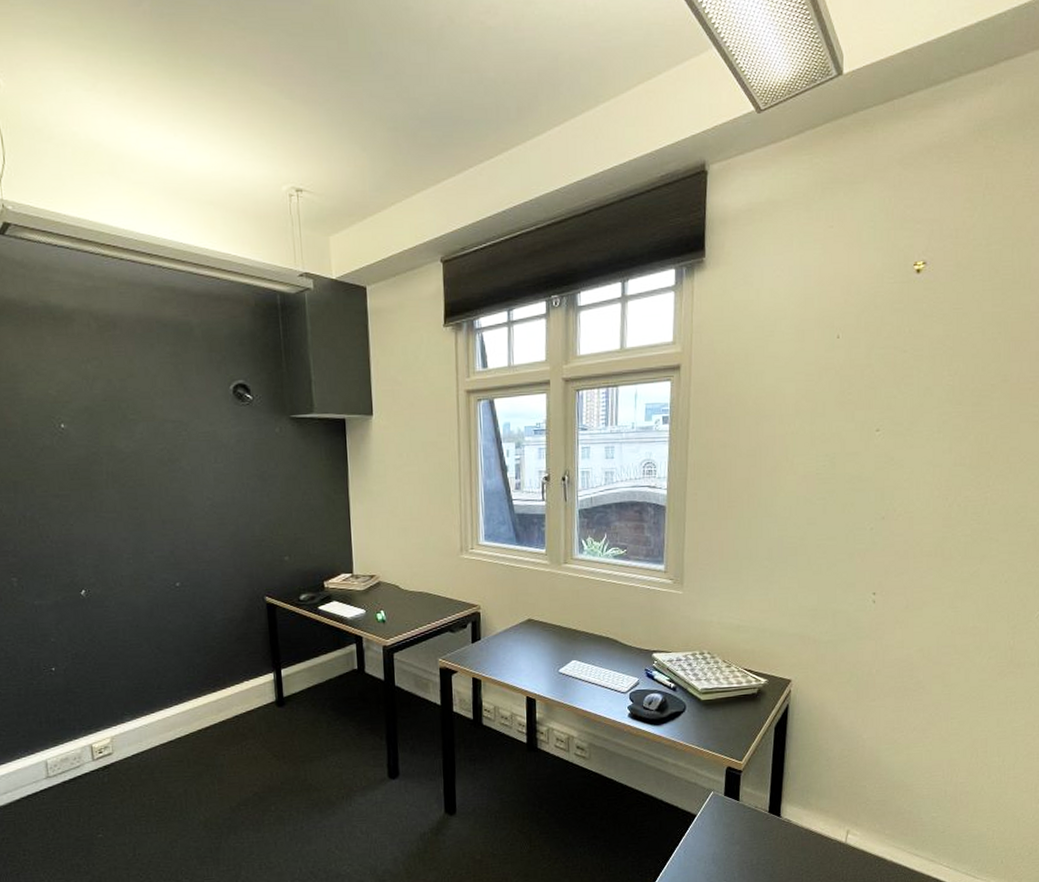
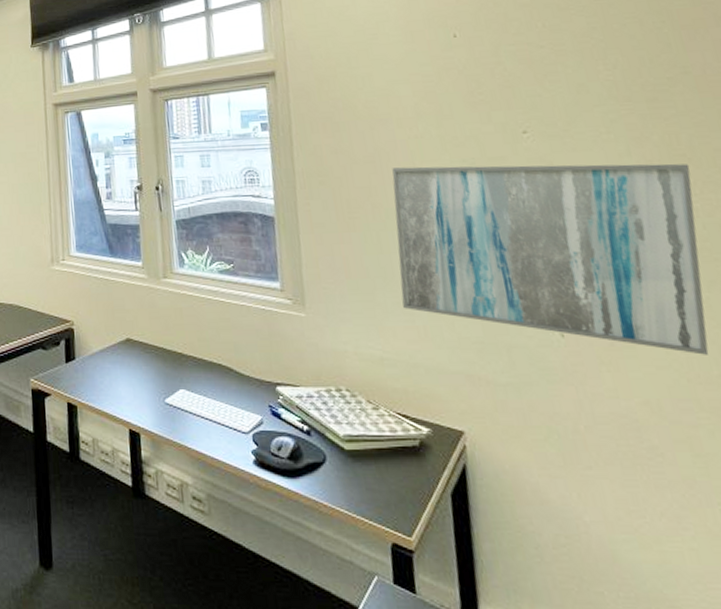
wall art: none [761,460,990,613] -> present [392,163,709,355]

